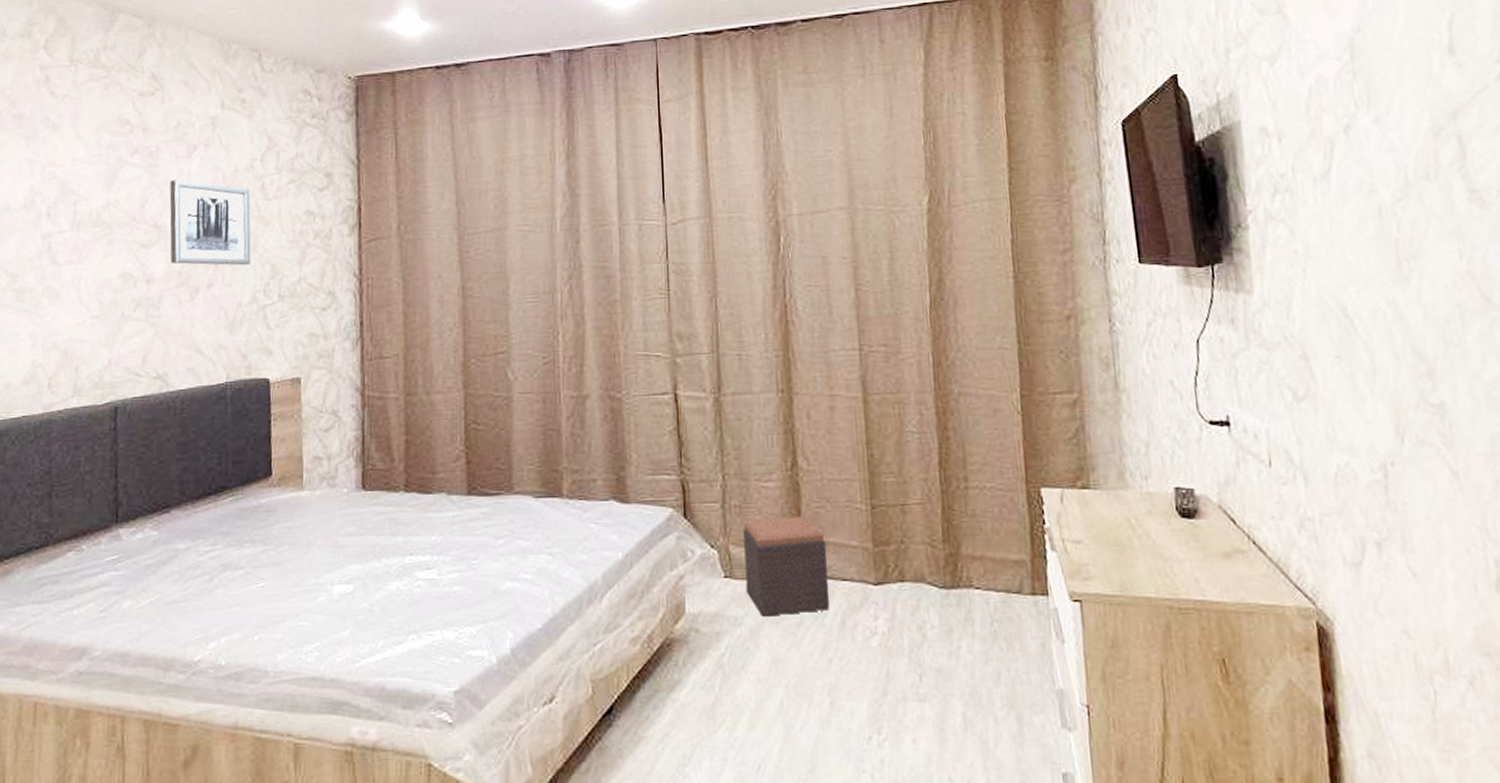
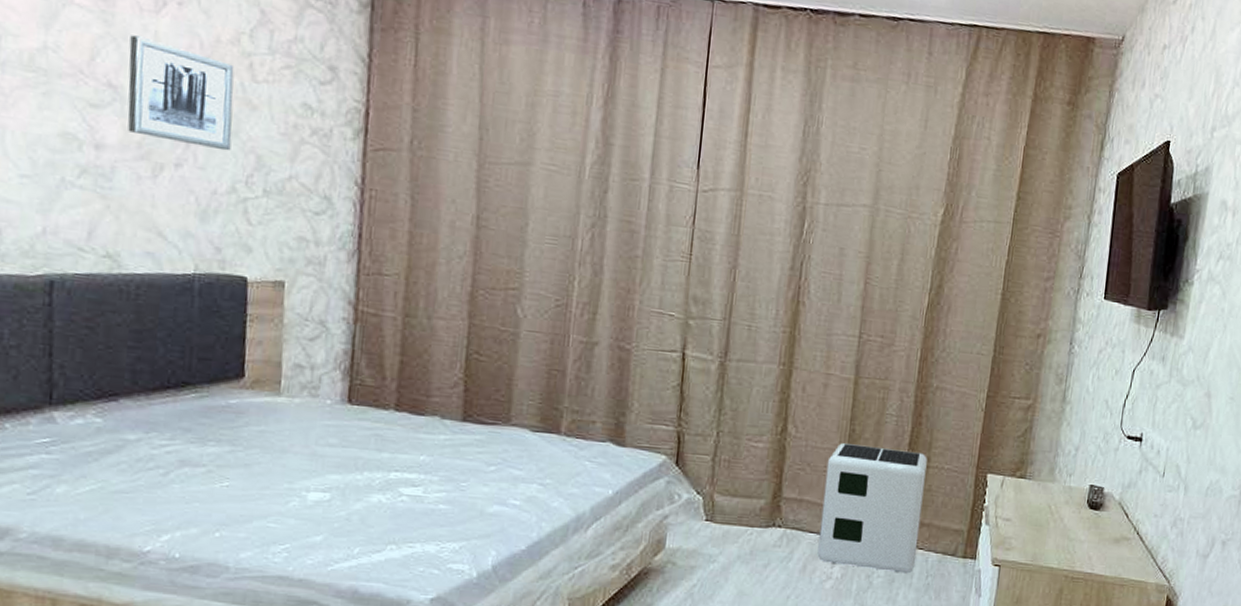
footstool: present [743,516,829,617] -> none [723,473,801,557]
air purifier: none [848,471,974,621] -> present [817,443,927,574]

